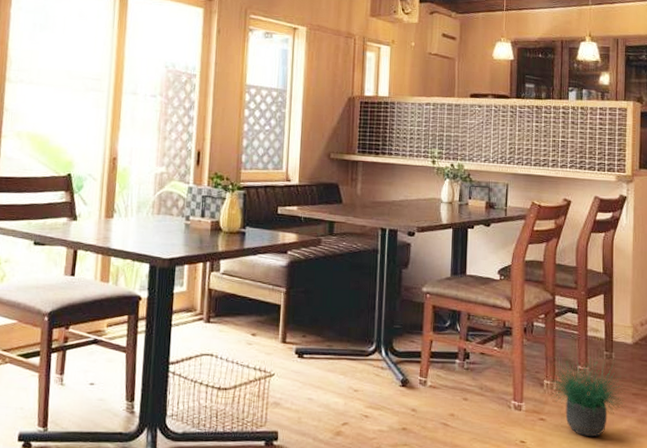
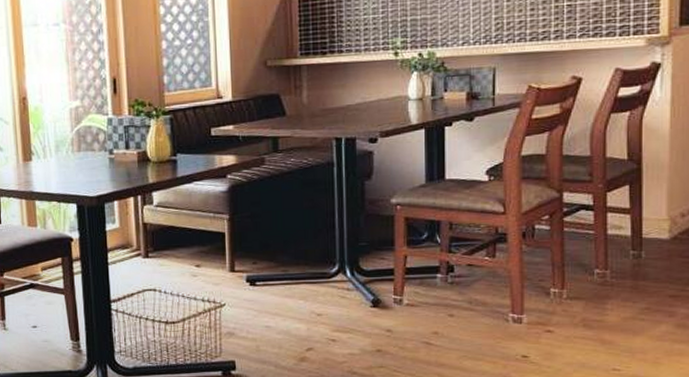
potted plant: present [550,344,630,438] -> none [559,245,666,347]

